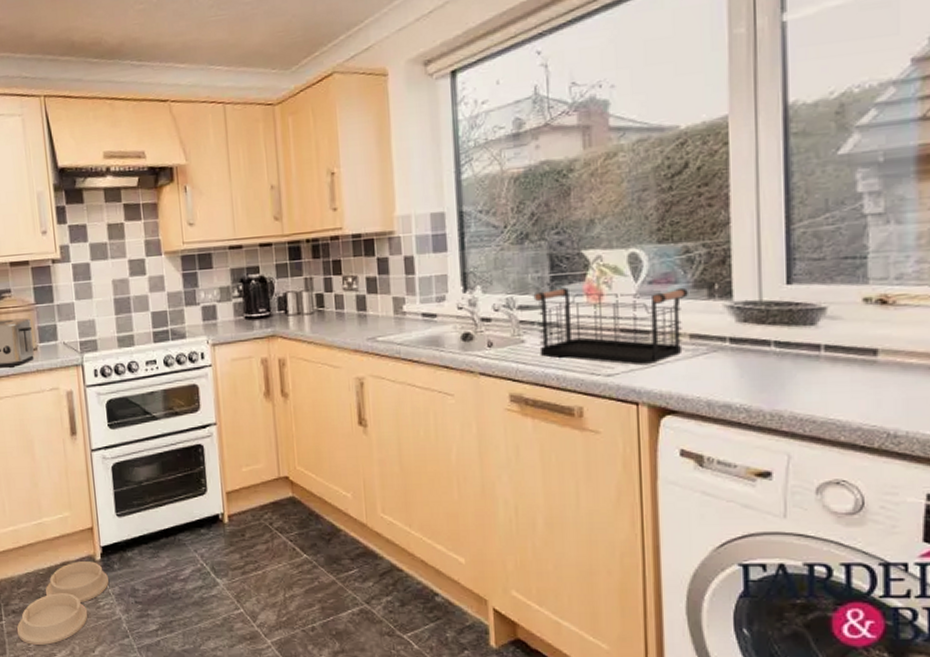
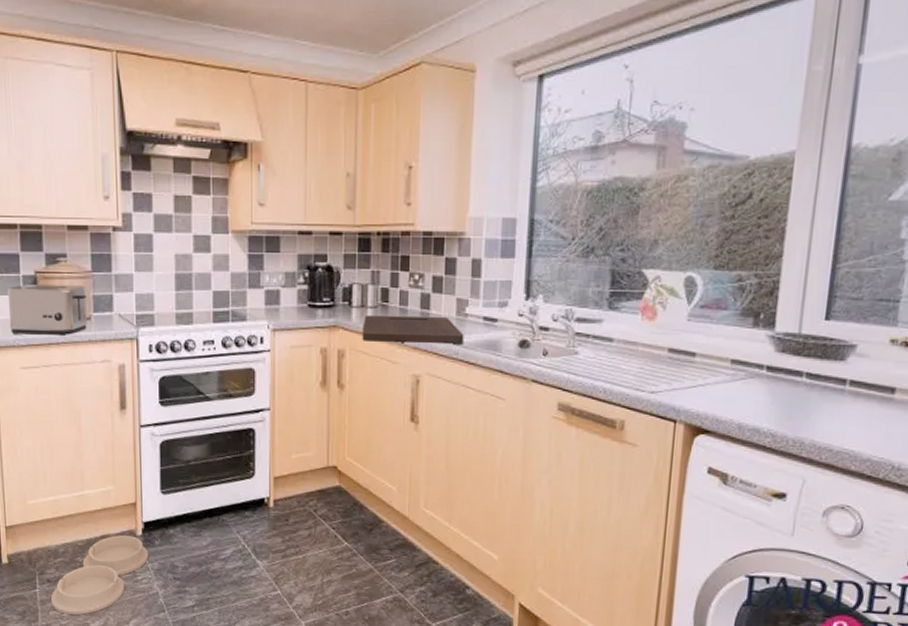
cutting board: none [300,317,405,349] -> present [362,314,464,345]
dish rack: present [533,287,690,366] -> none [591,304,737,386]

